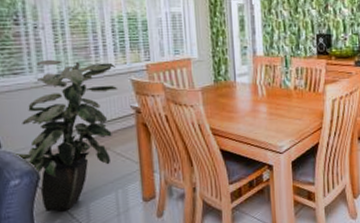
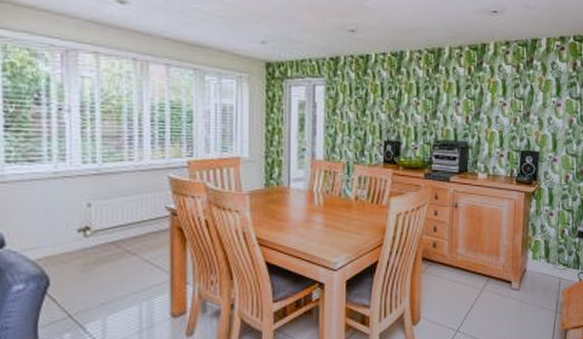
indoor plant: present [12,59,119,211] -> none [19,147,153,323]

